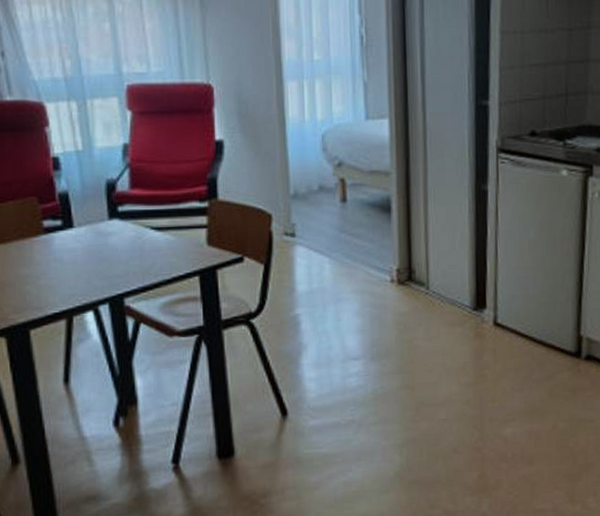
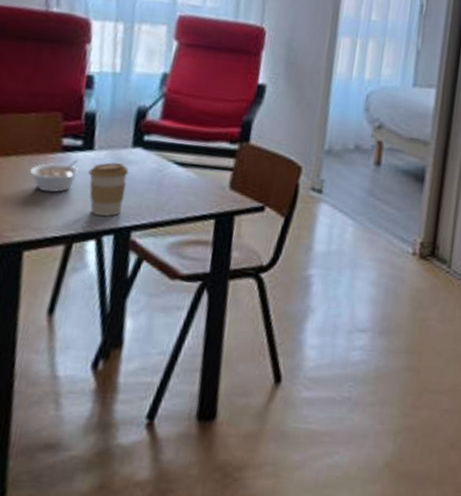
legume: none [18,239,66,273] -> present [29,160,80,192]
coffee cup: none [73,236,111,288] -> present [88,162,129,218]

